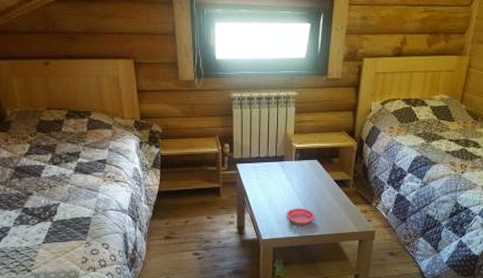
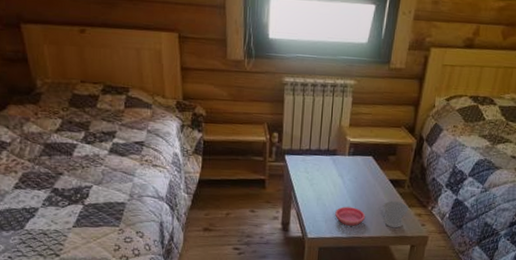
cup: none [331,200,354,224] -> present [383,201,408,228]

